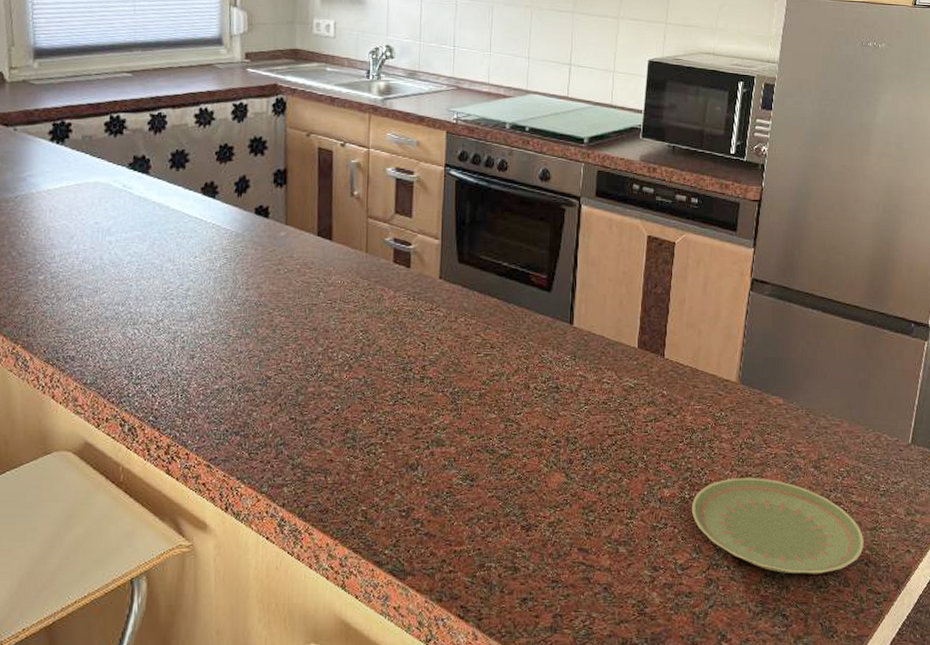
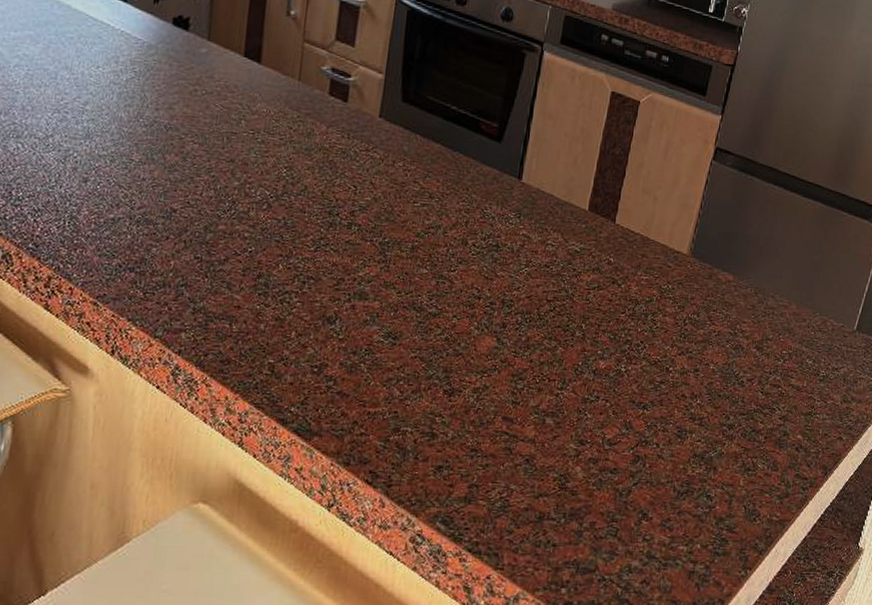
plate: present [692,478,864,574] -> none [626,353,798,457]

